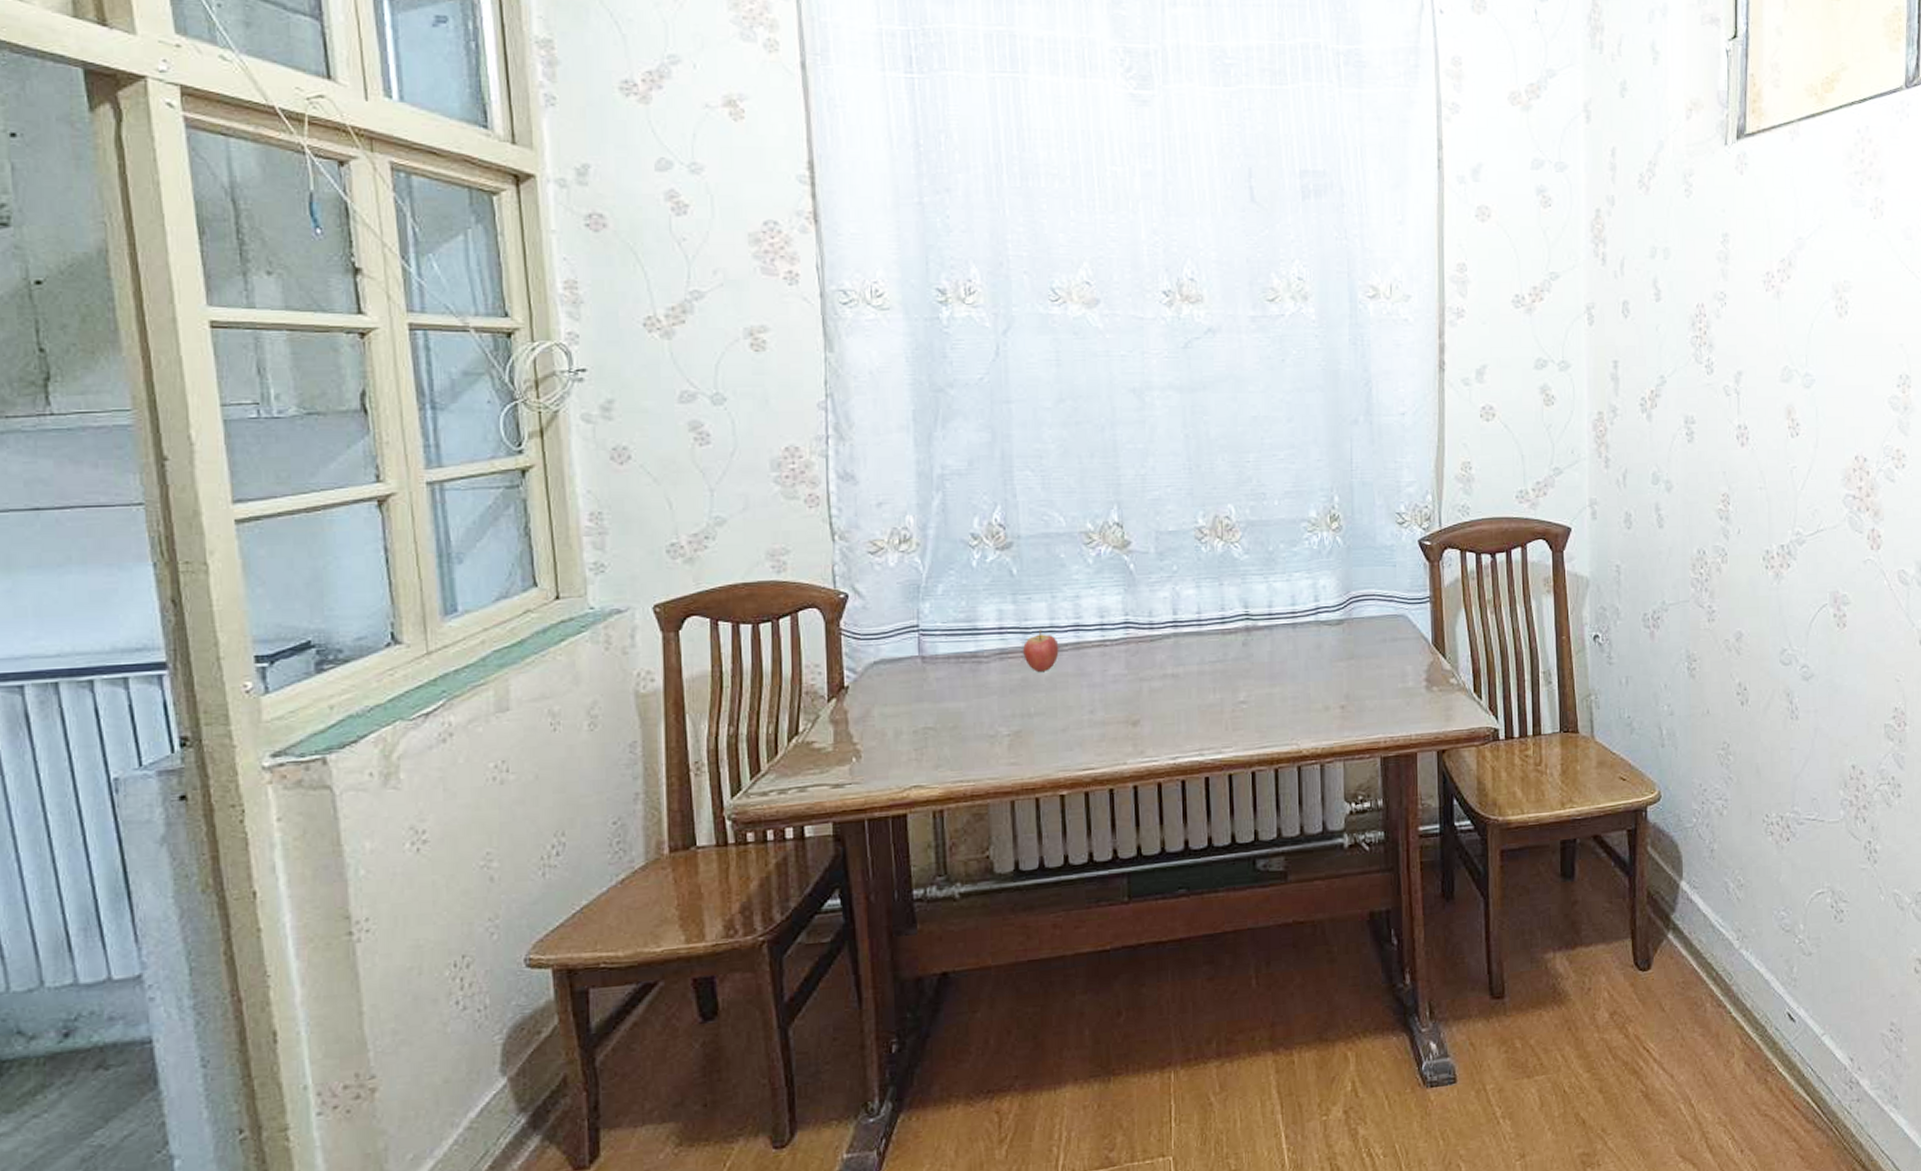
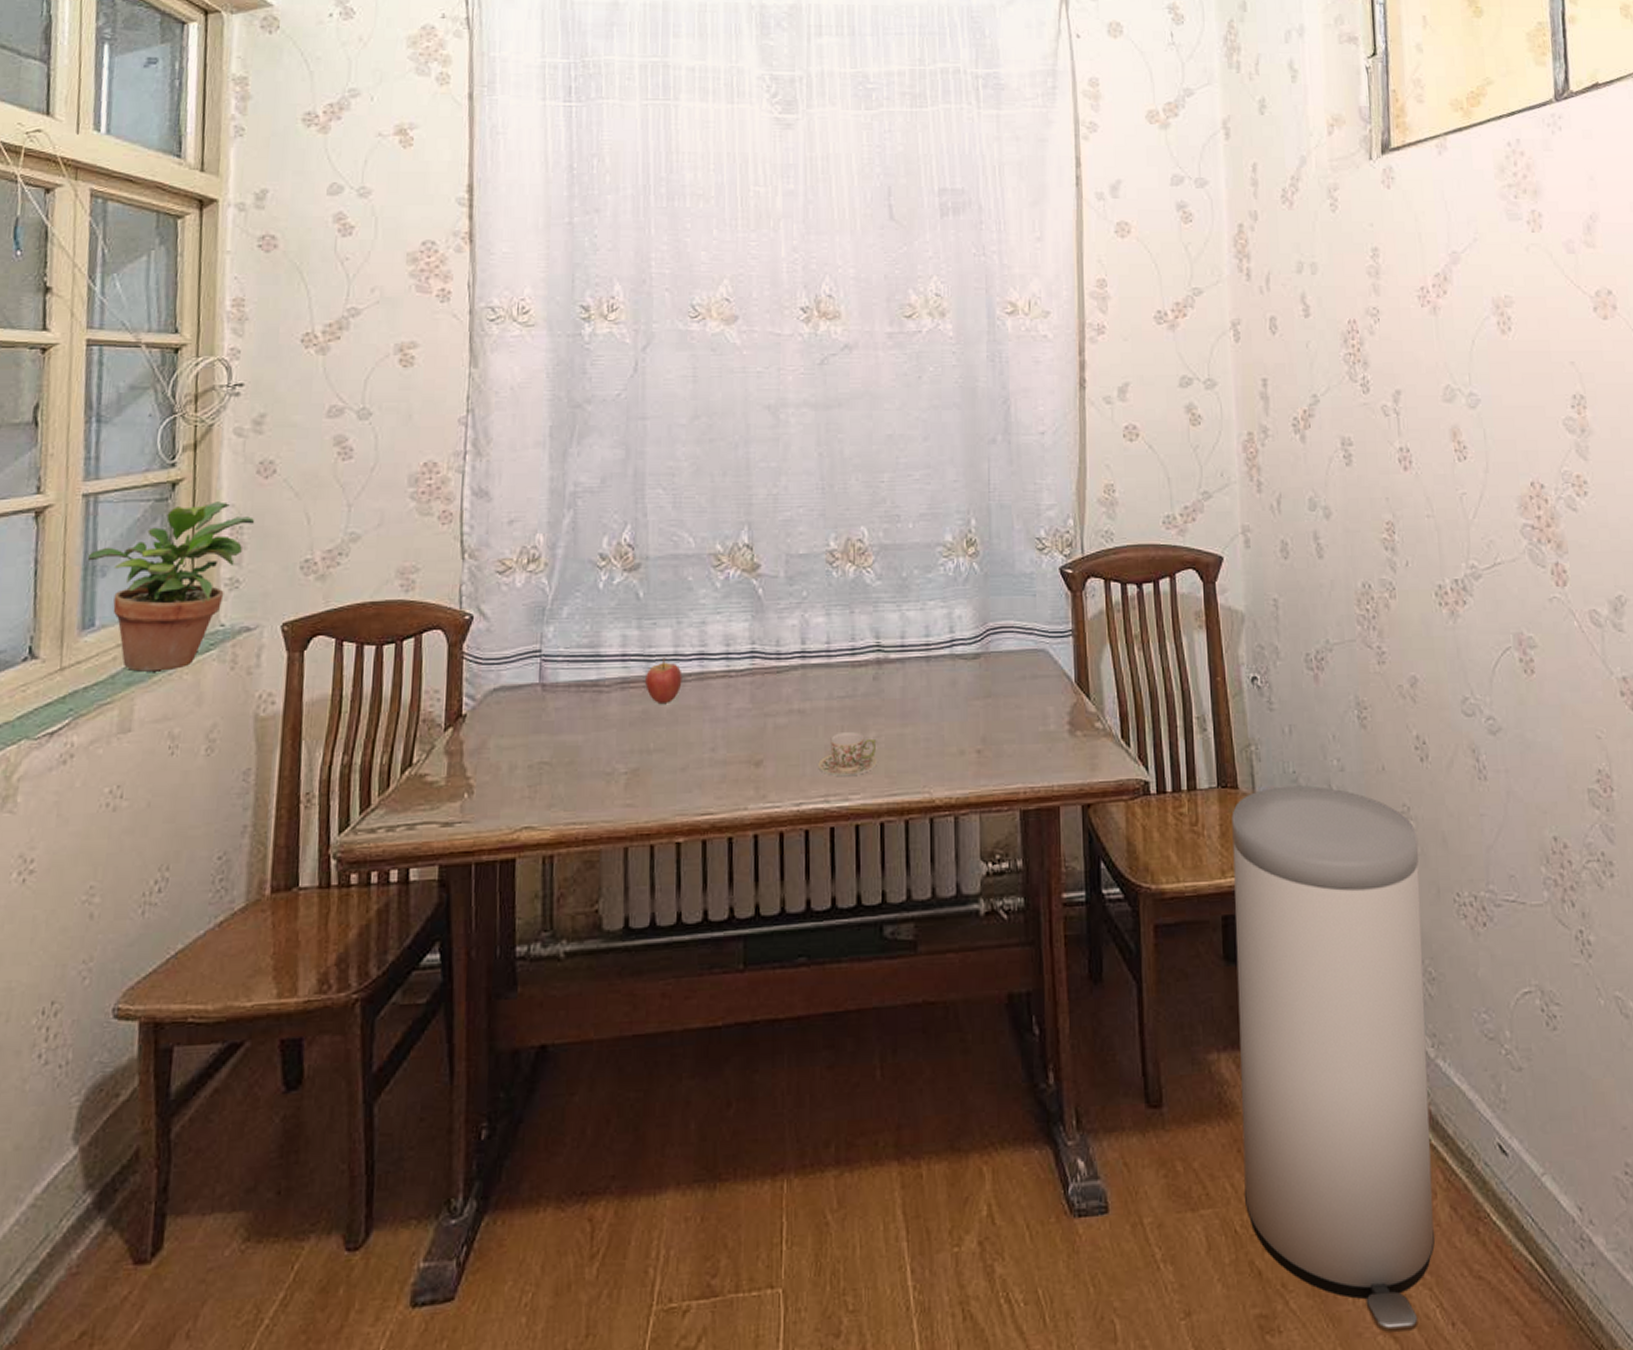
potted plant: none [440,488,614,654] -> present [87,501,255,672]
teacup: none [1192,693,1249,733] -> present [818,732,879,777]
pedal bin: none [1572,728,1735,1160] -> present [1231,785,1435,1332]

